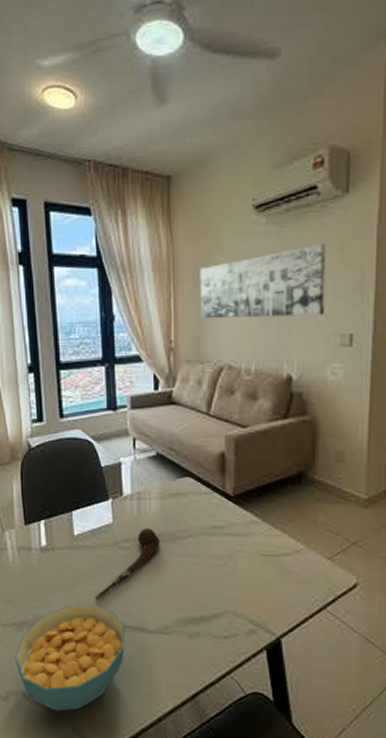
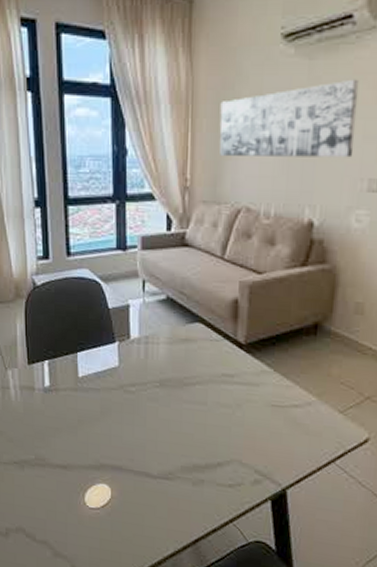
cereal bowl: present [15,603,125,712] -> none [16,445,128,550]
spoon: present [95,528,160,600] -> none [99,372,167,443]

